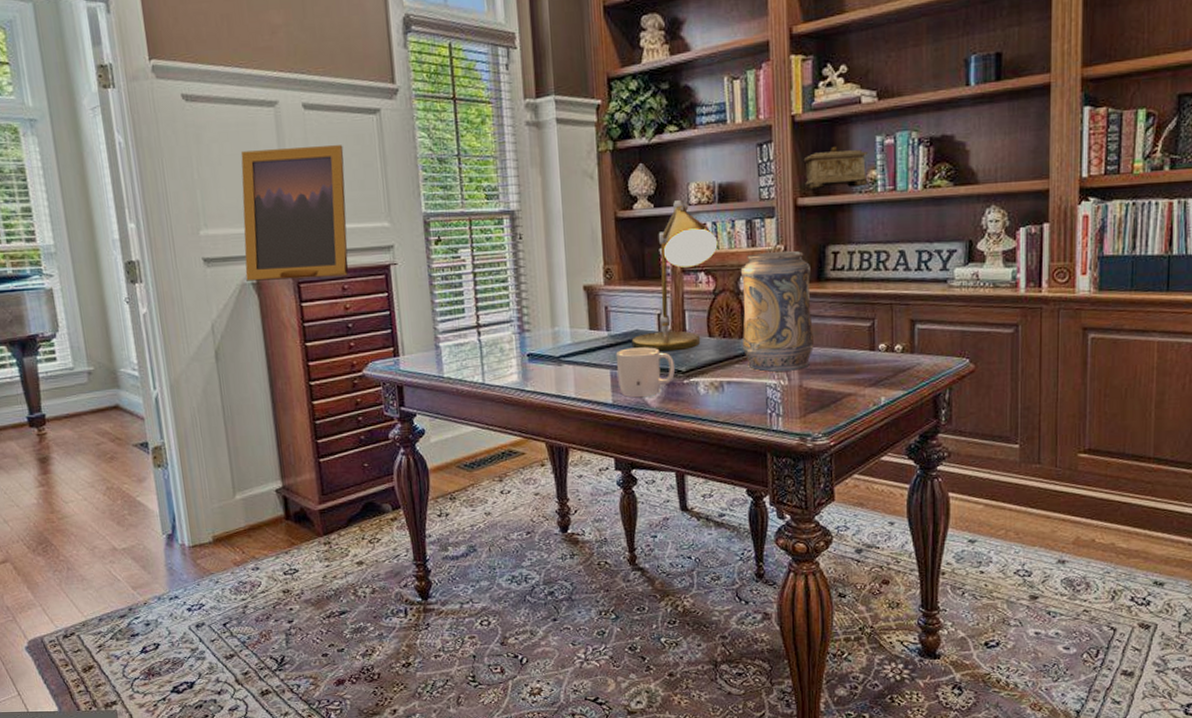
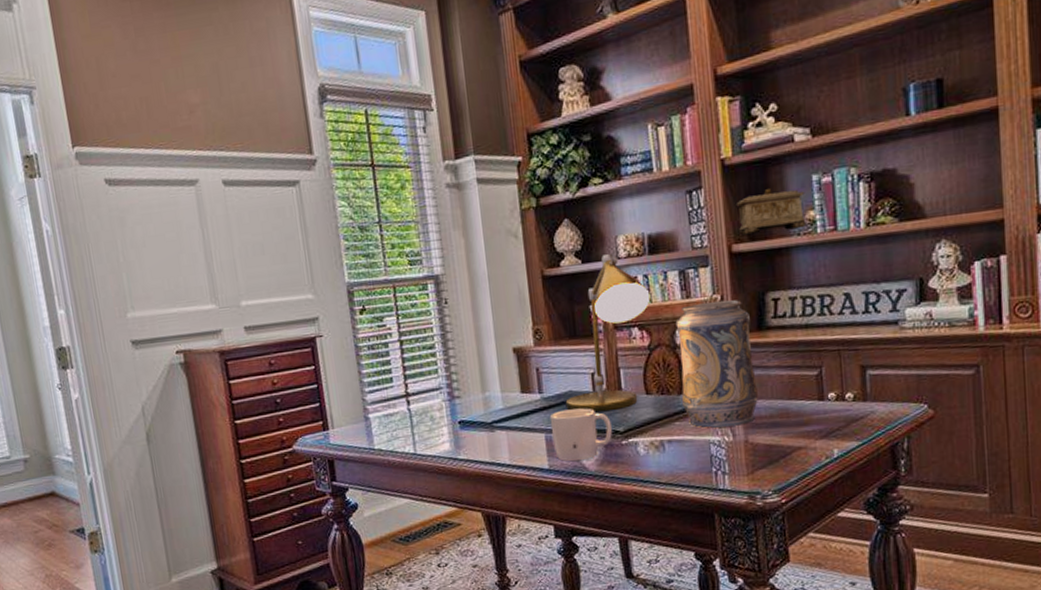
picture frame: present [240,145,349,281] -> none [164,219,275,362]

